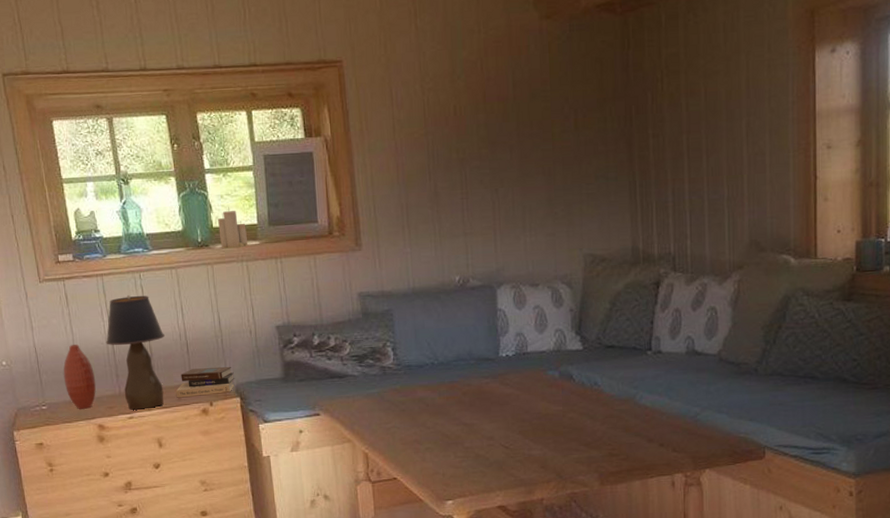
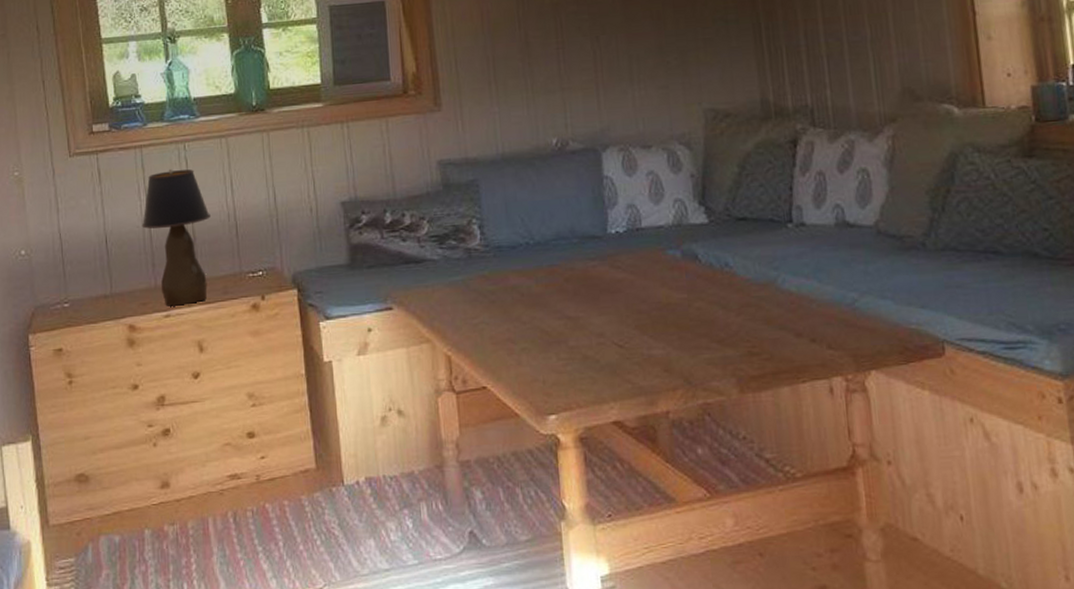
vase: present [63,345,96,409] -> none [90,229,129,306]
books: present [175,366,235,398] -> none [221,251,292,291]
candle: present [218,207,249,249] -> none [276,65,310,113]

